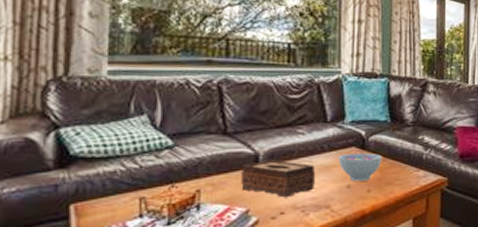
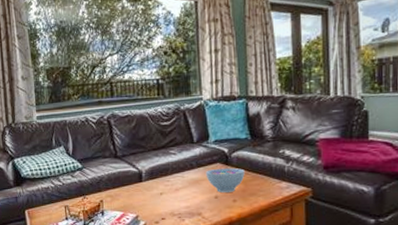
tissue box: present [241,159,316,198] -> none [130,176,188,207]

